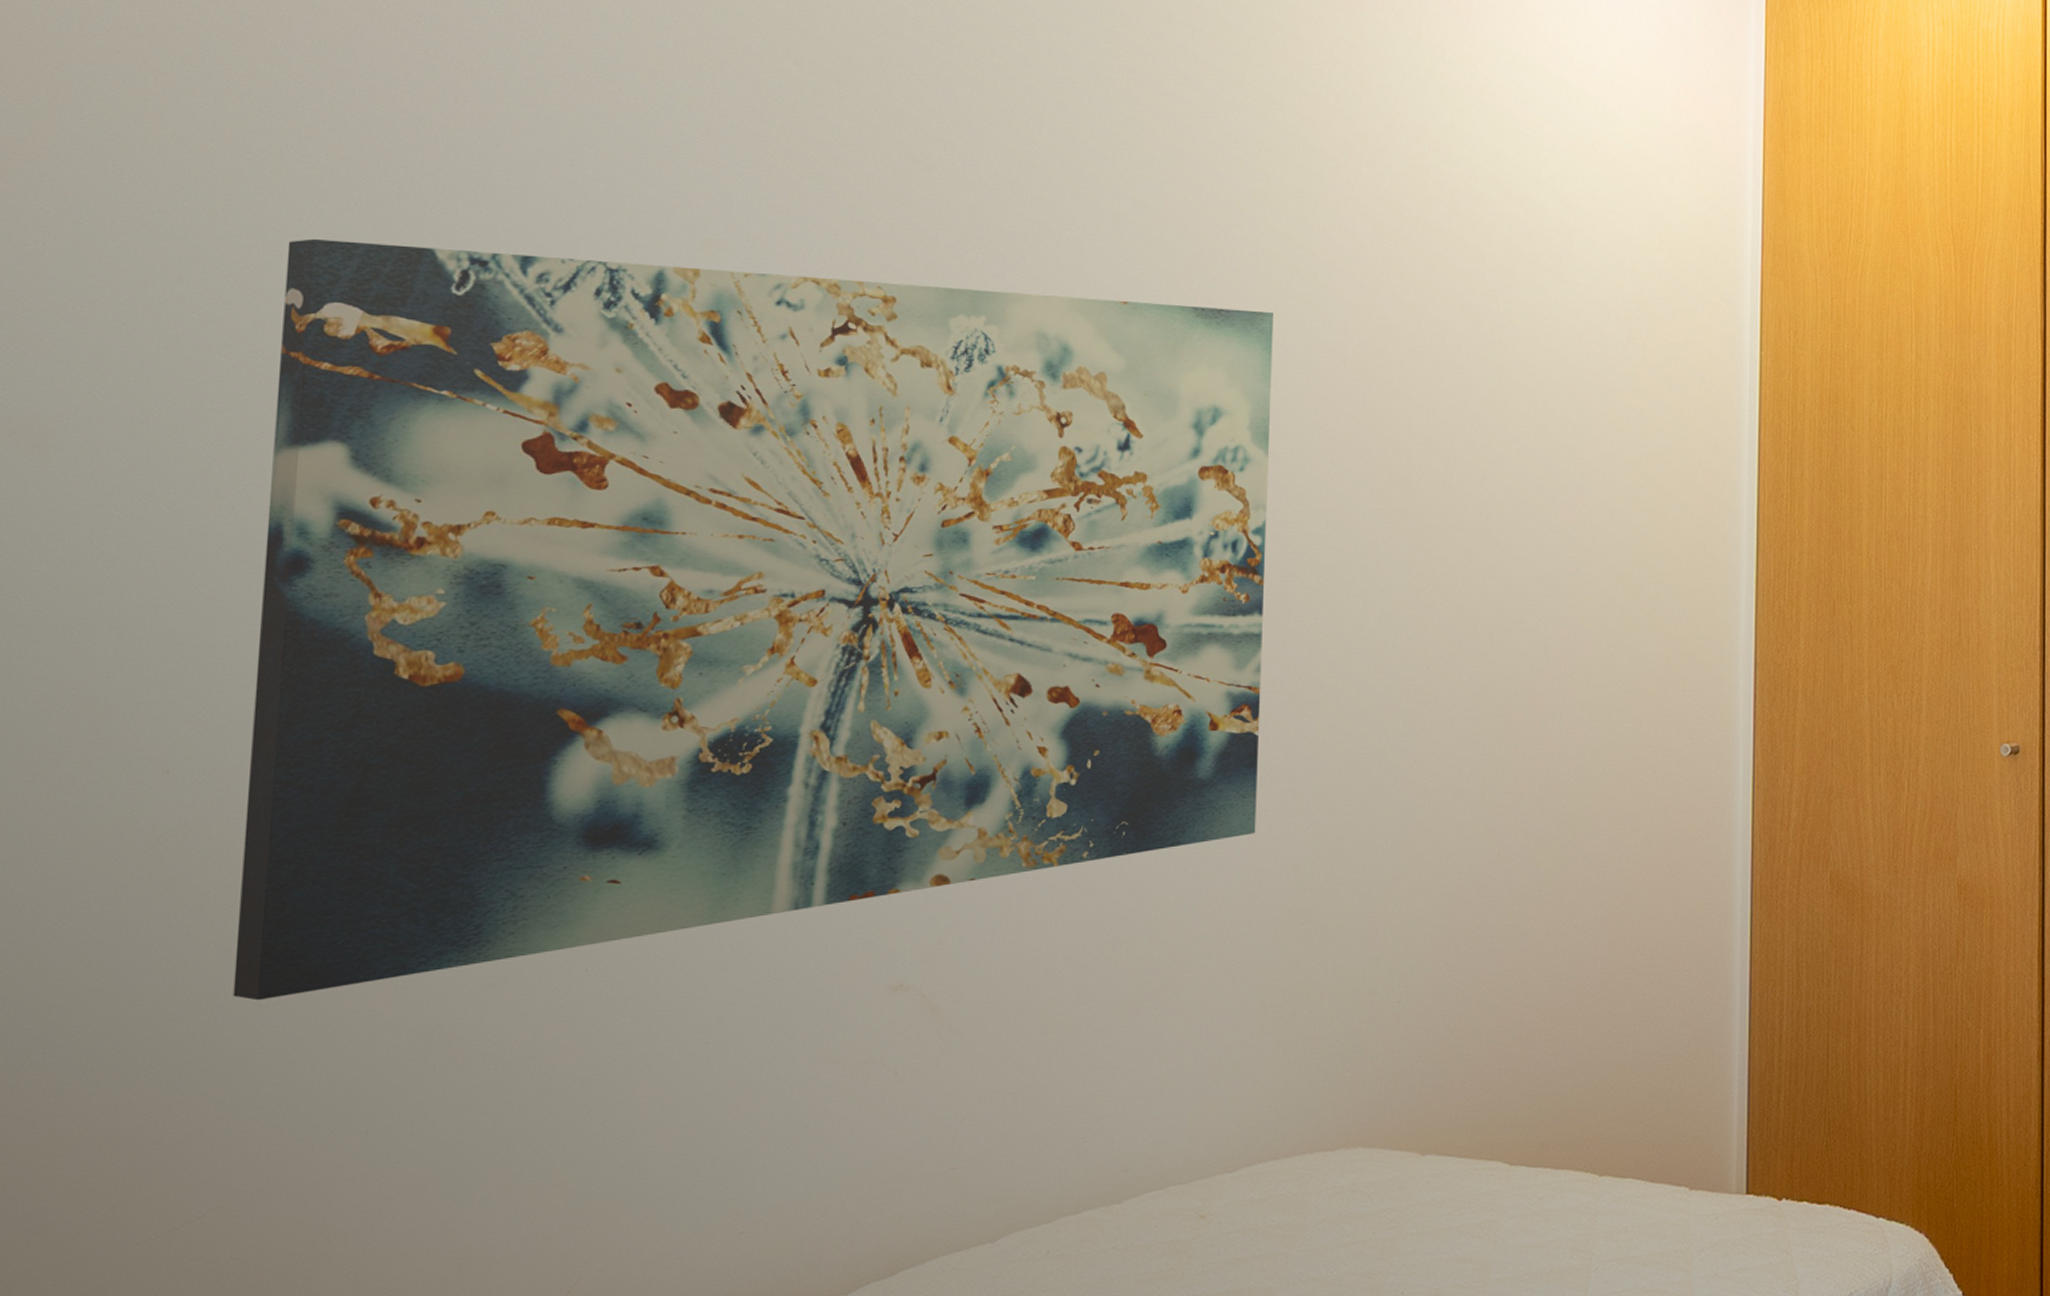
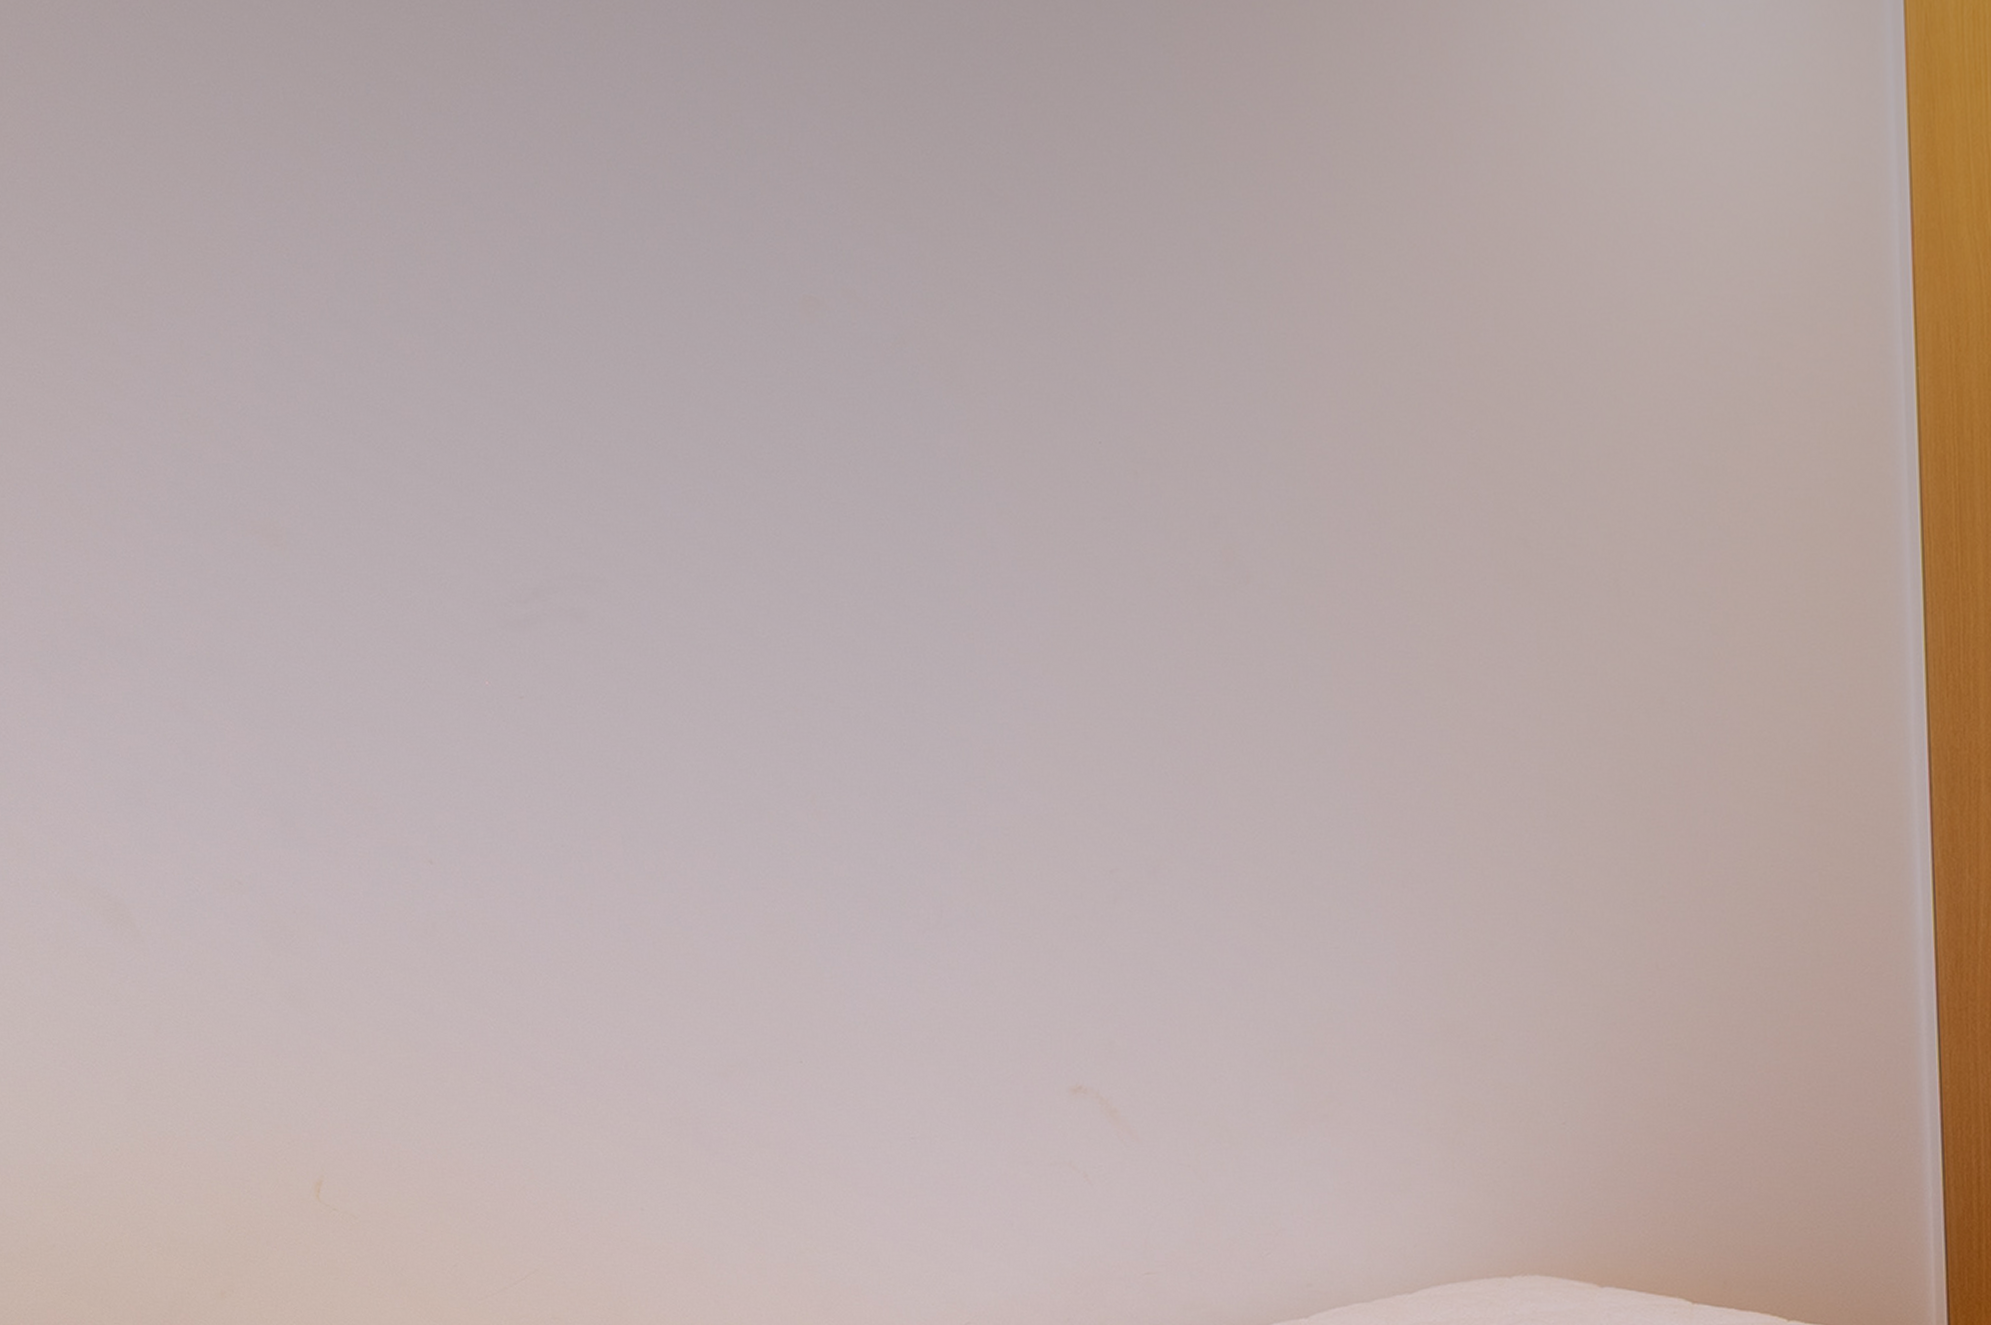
wall art: present [233,238,1274,1001] -> none [442,319,1403,1081]

